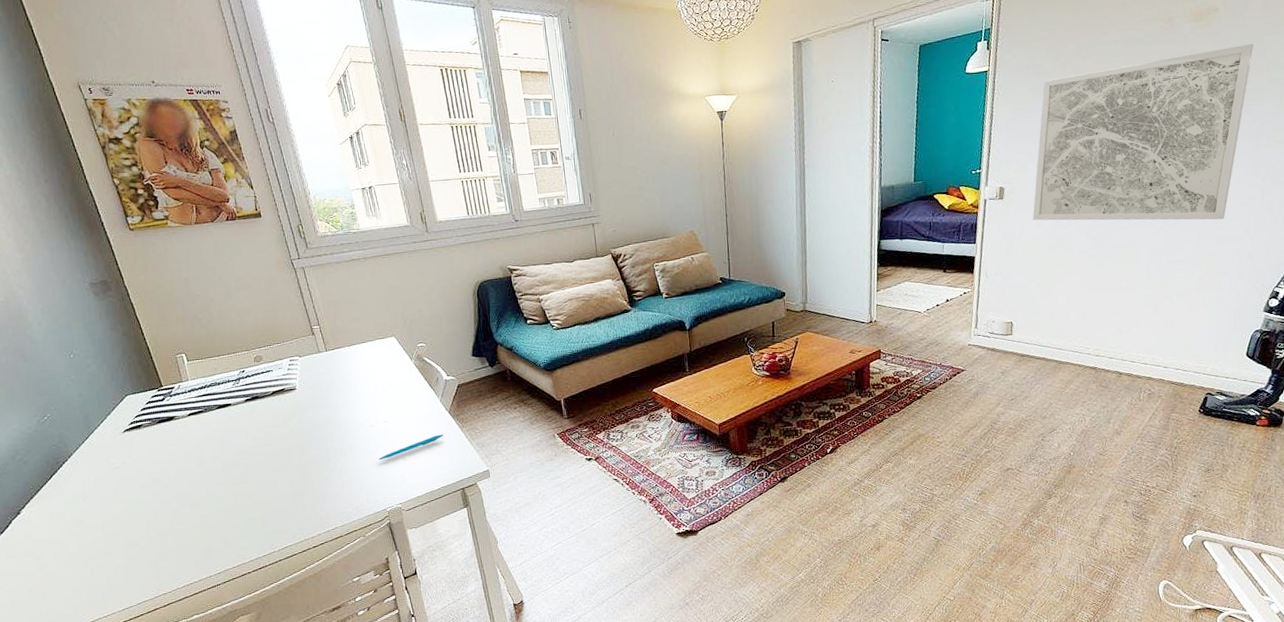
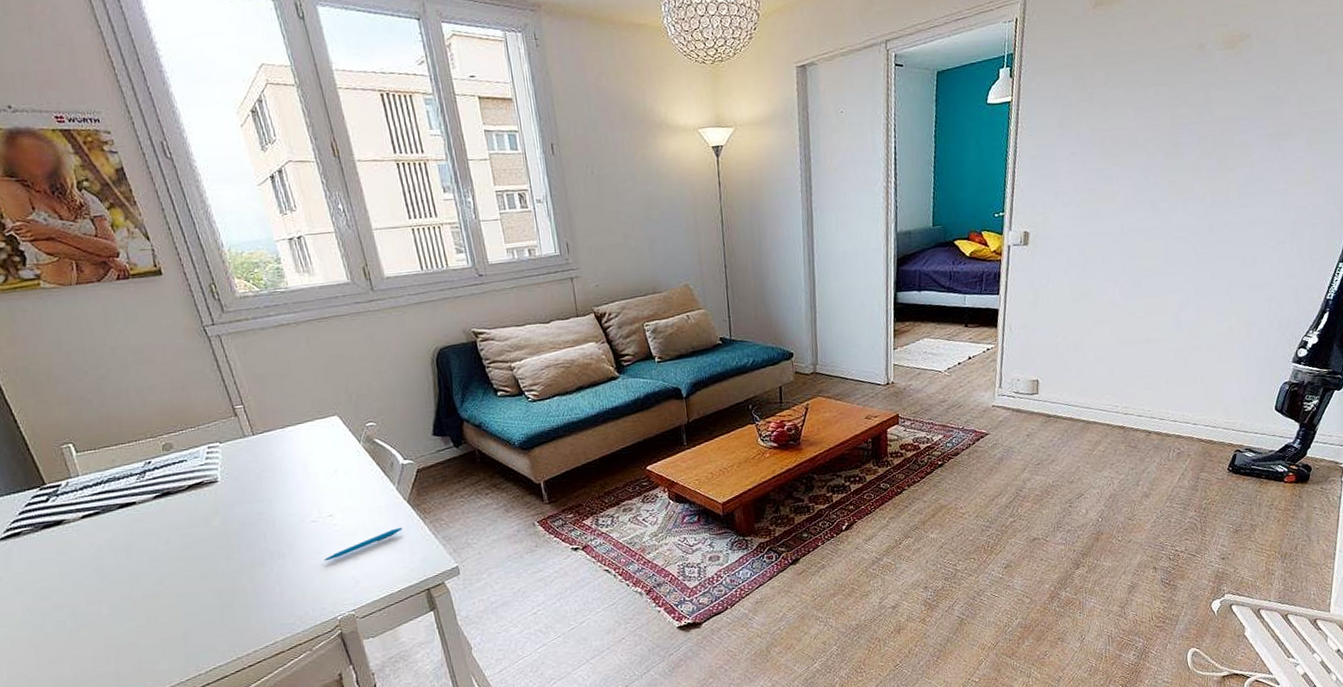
wall art: present [1032,43,1254,221] -> none [1058,74,1285,269]

